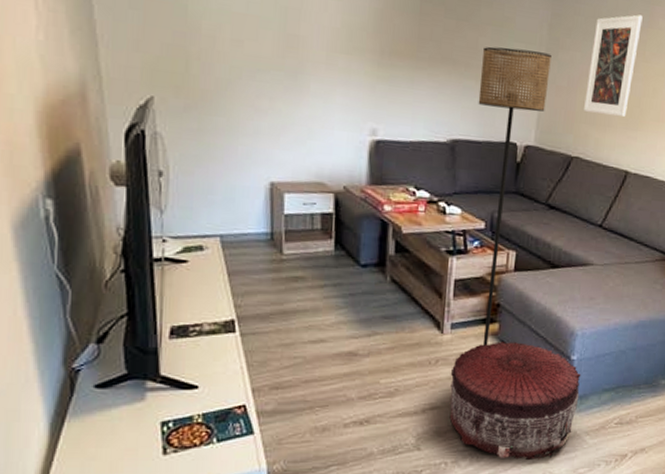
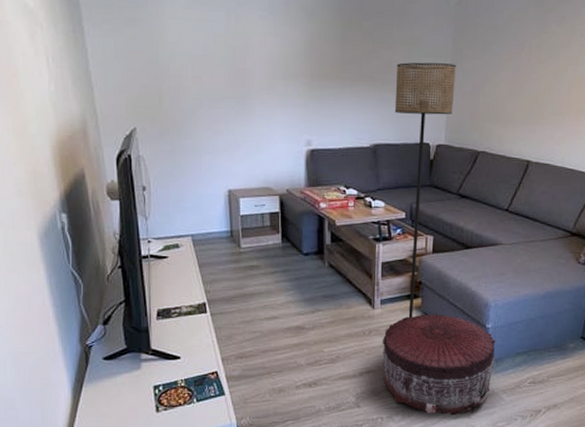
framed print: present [584,15,643,116] -> none [487,22,536,113]

